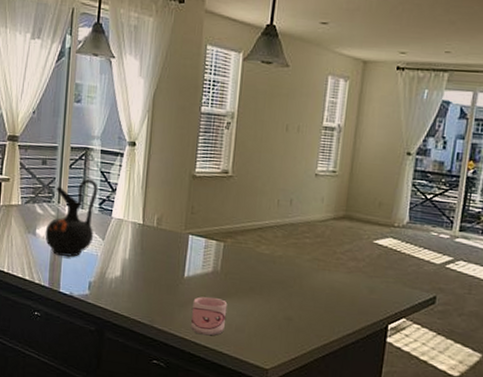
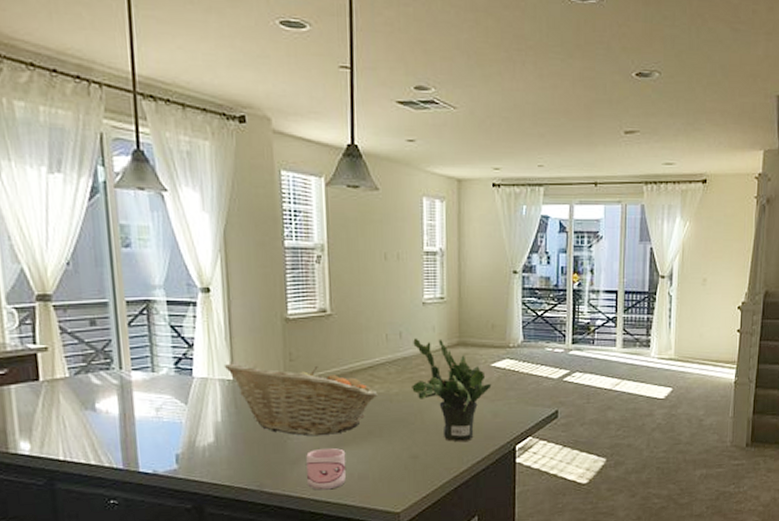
ceramic jug: present [45,179,99,257] -> none [107,337,174,430]
fruit basket: none [137,209,263,286] -> present [223,363,378,437]
potted plant: none [295,206,372,313] -> present [412,338,492,443]

